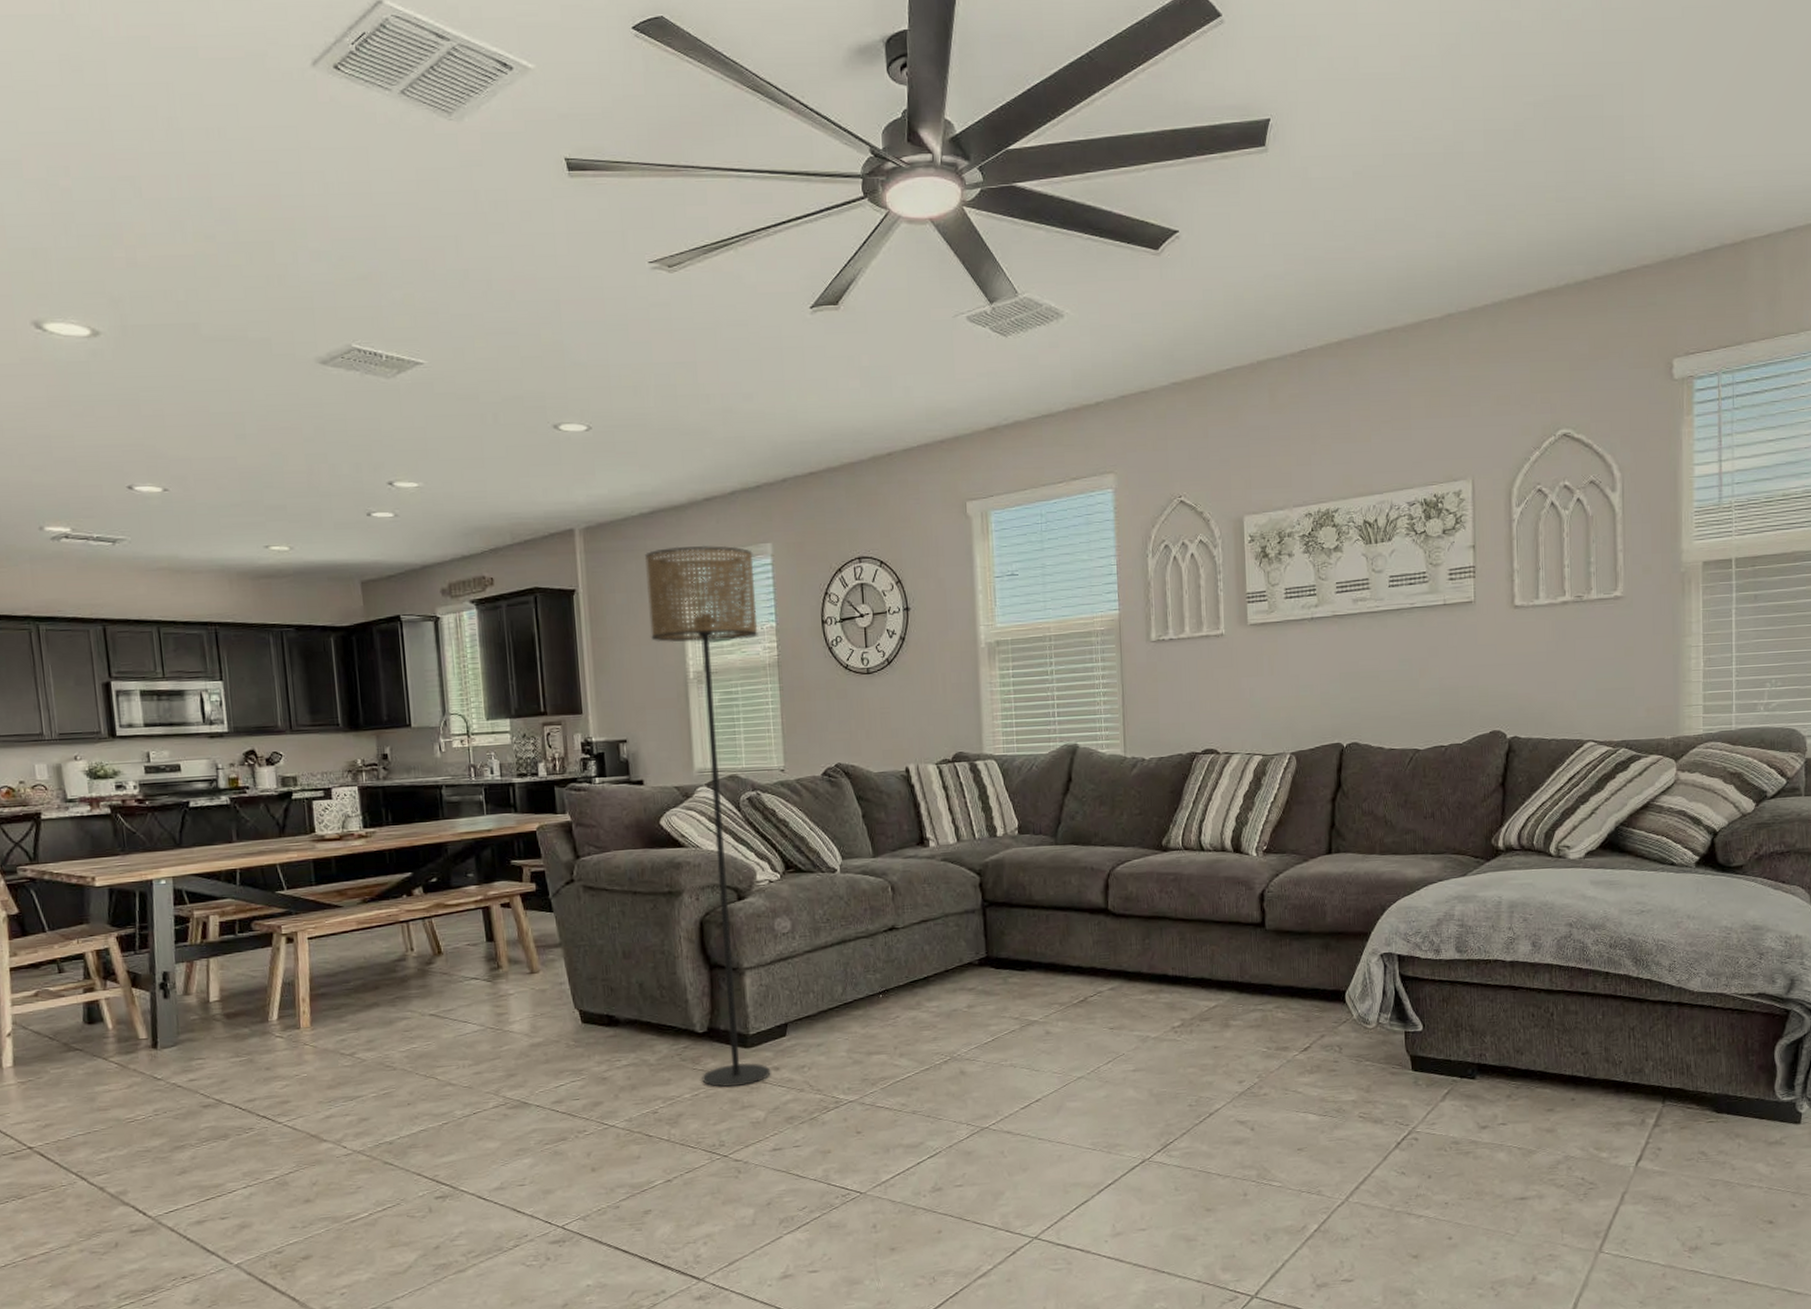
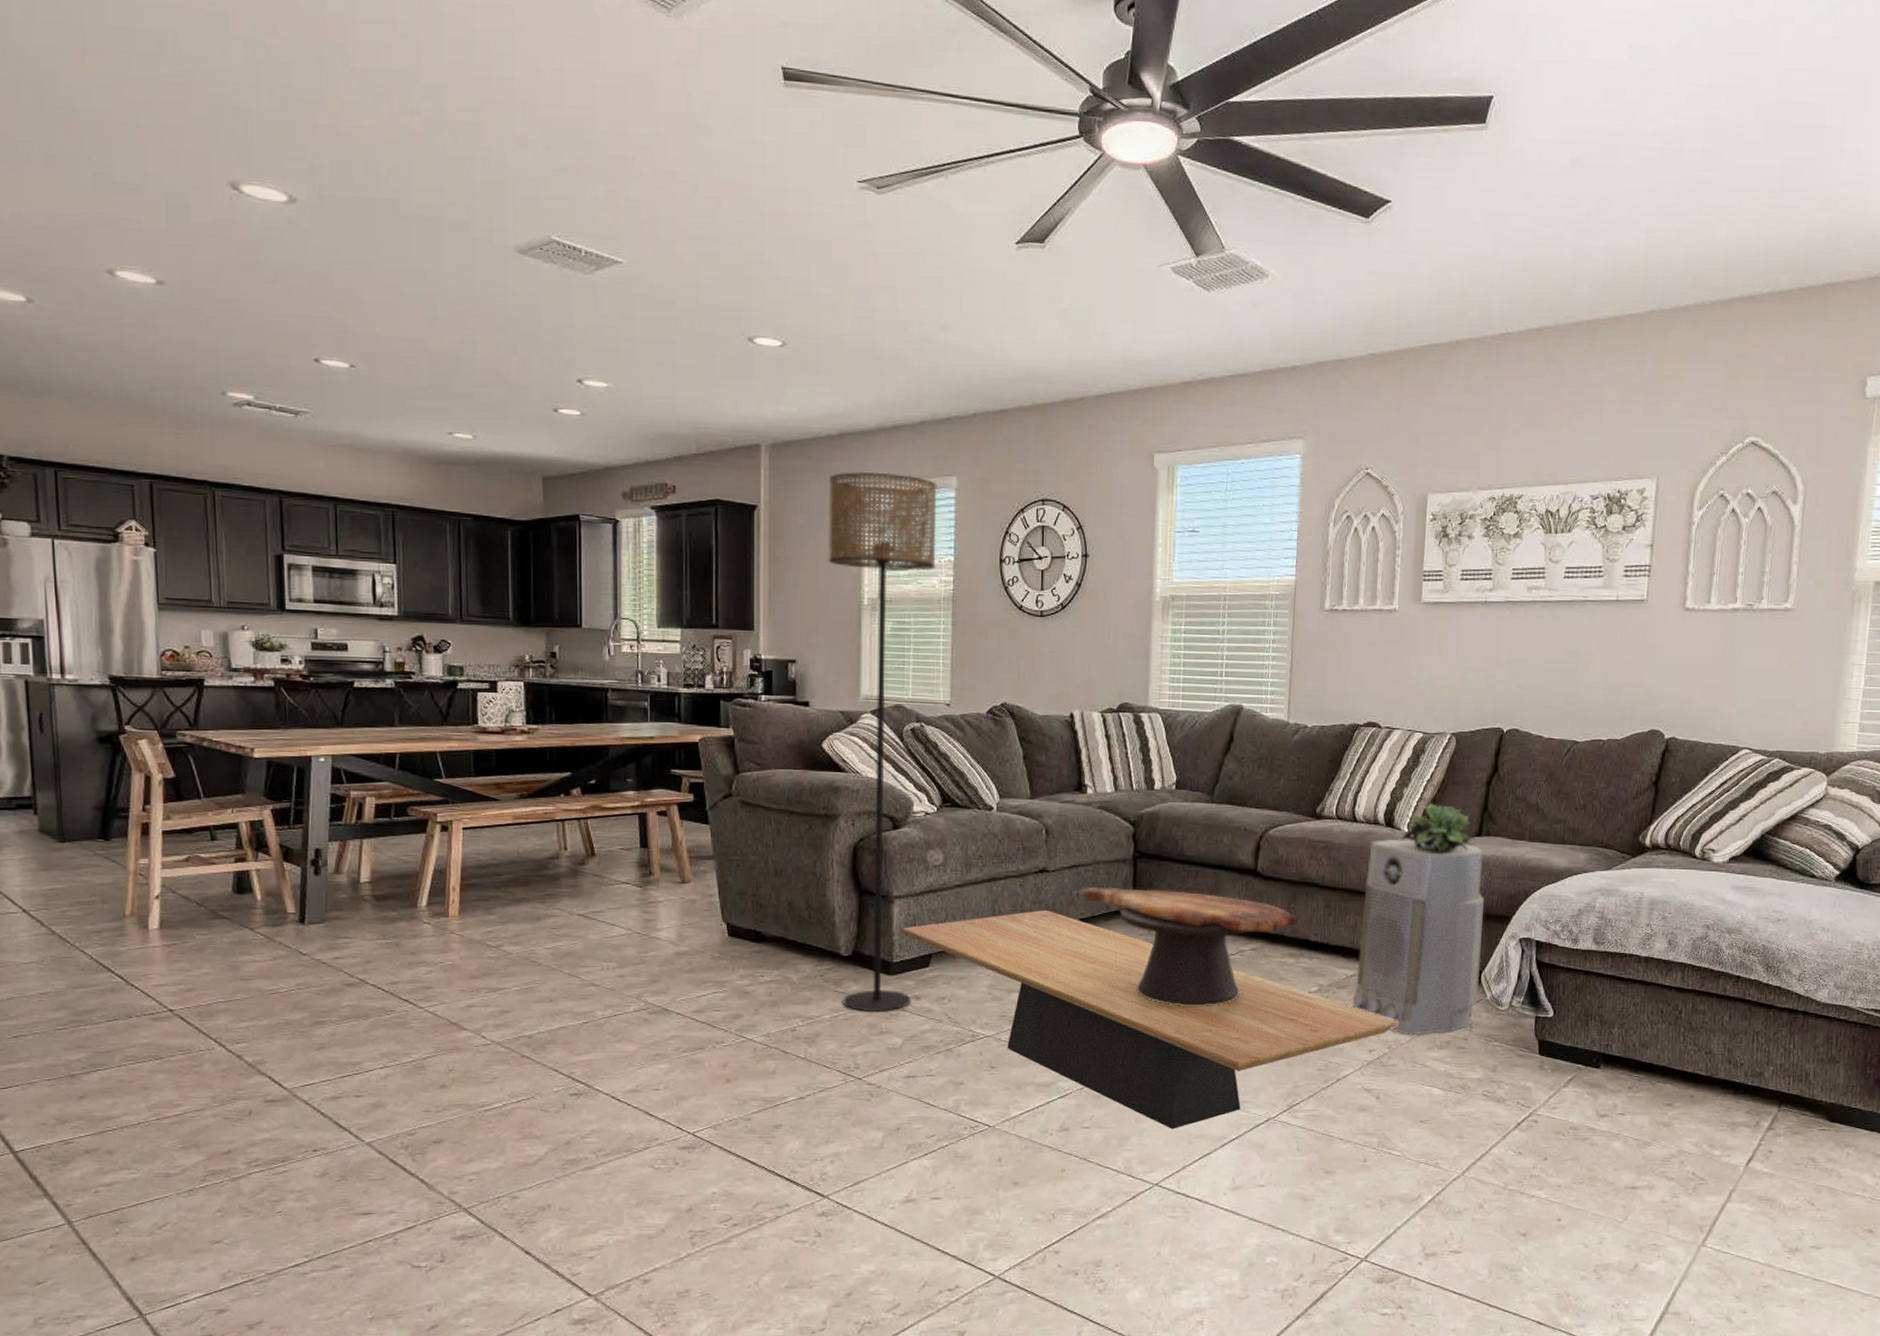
coffee table: none [755,968,1266,1180] -> present [902,910,1399,1130]
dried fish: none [927,937,1153,1054] -> present [1075,887,1297,1006]
air purifier: none [1216,863,1344,1063] -> present [1351,838,1484,1036]
succulent plant: none [1250,824,1327,876] -> present [1401,802,1476,855]

